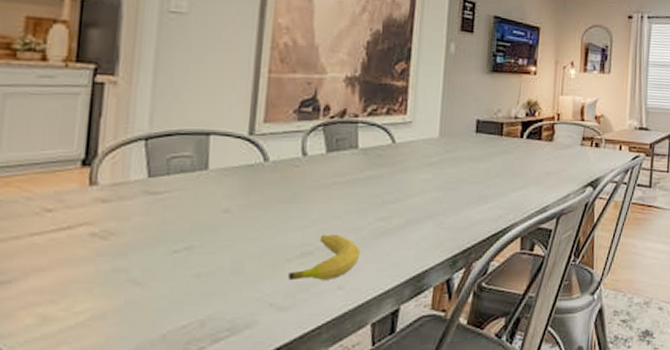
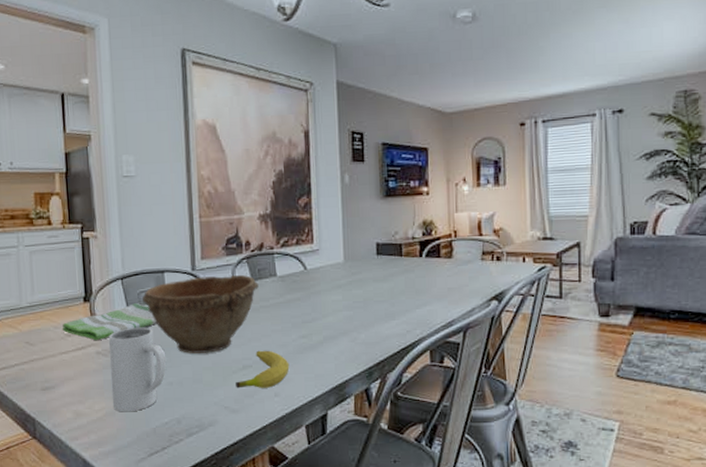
dish towel: none [38,170,190,219] -> present [62,302,157,341]
mug: none [105,202,196,314] -> present [109,327,167,412]
bowl: none [173,143,334,238] -> present [142,274,259,354]

